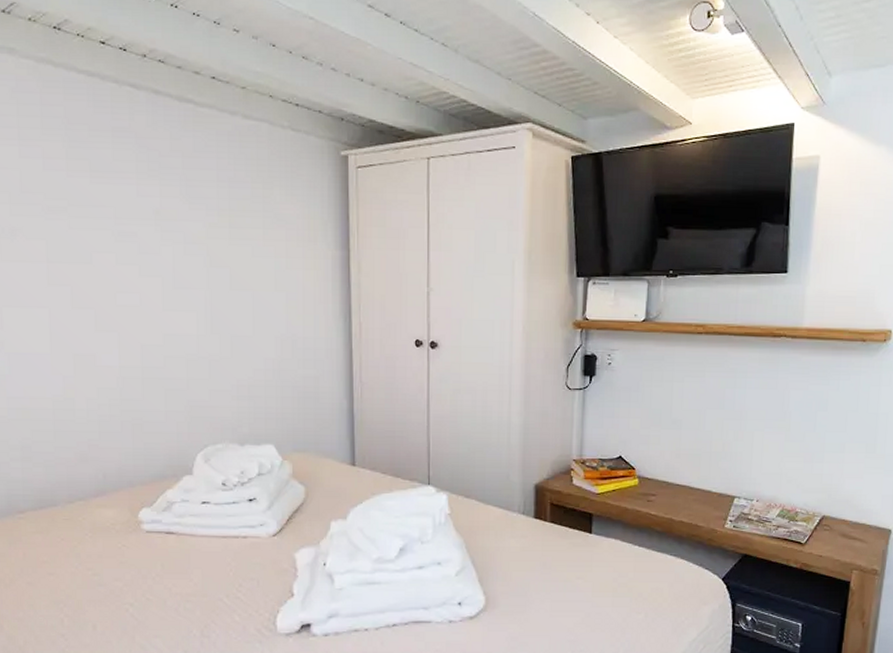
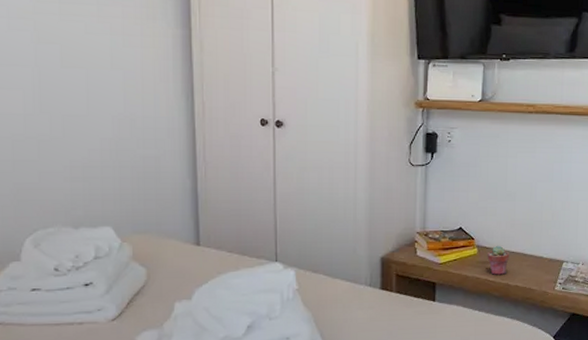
potted succulent: none [649,476,674,508] -> present [487,245,509,275]

